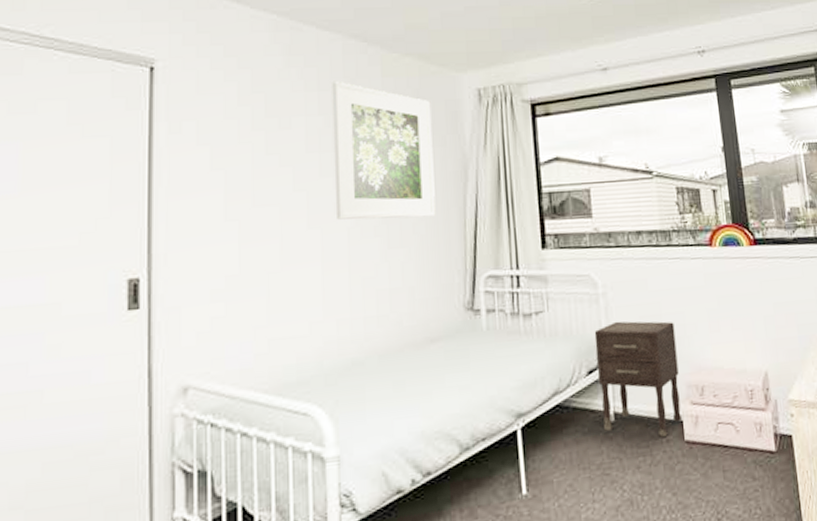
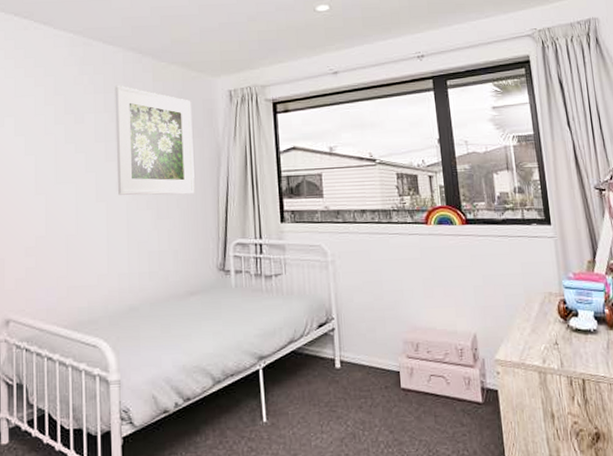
nightstand: present [594,321,683,437] -> none [324,285,400,383]

